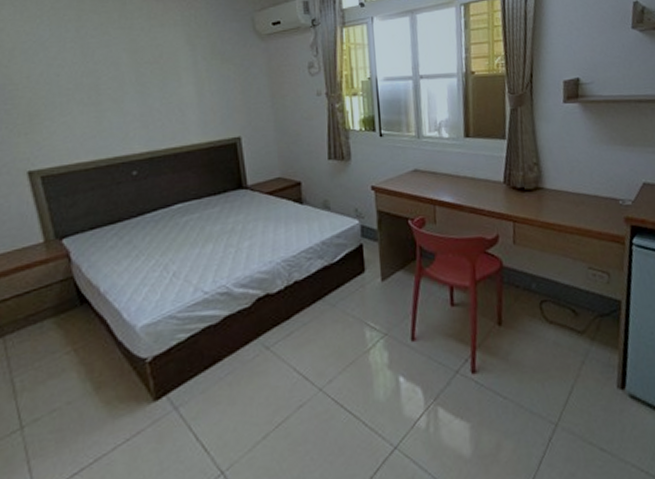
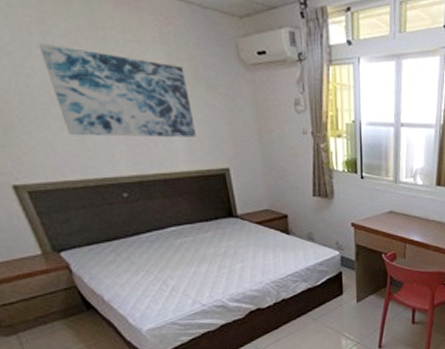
wall art: none [73,36,210,118] -> present [38,42,197,138]

